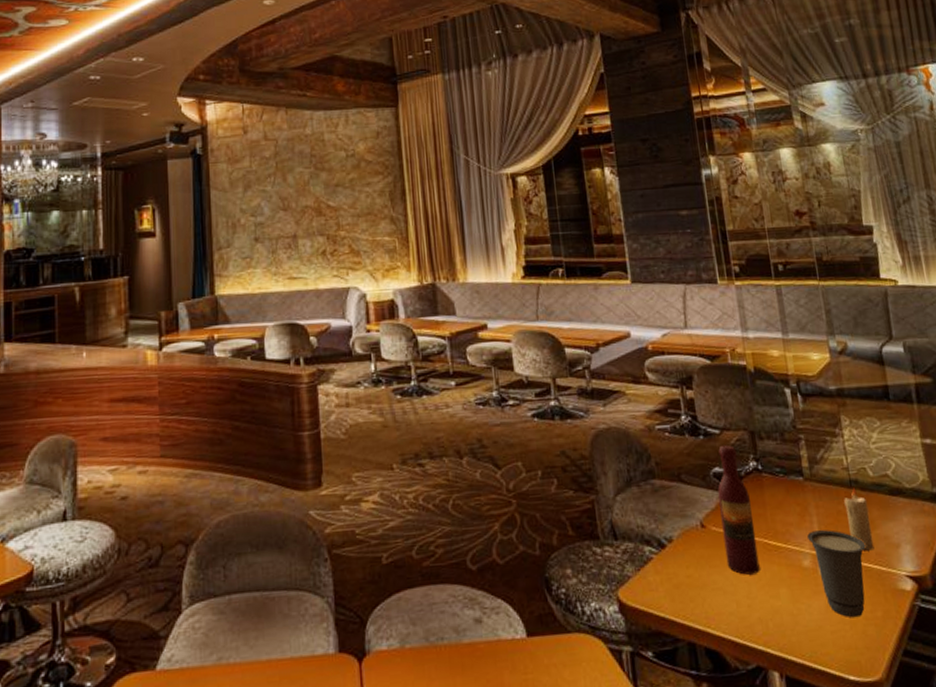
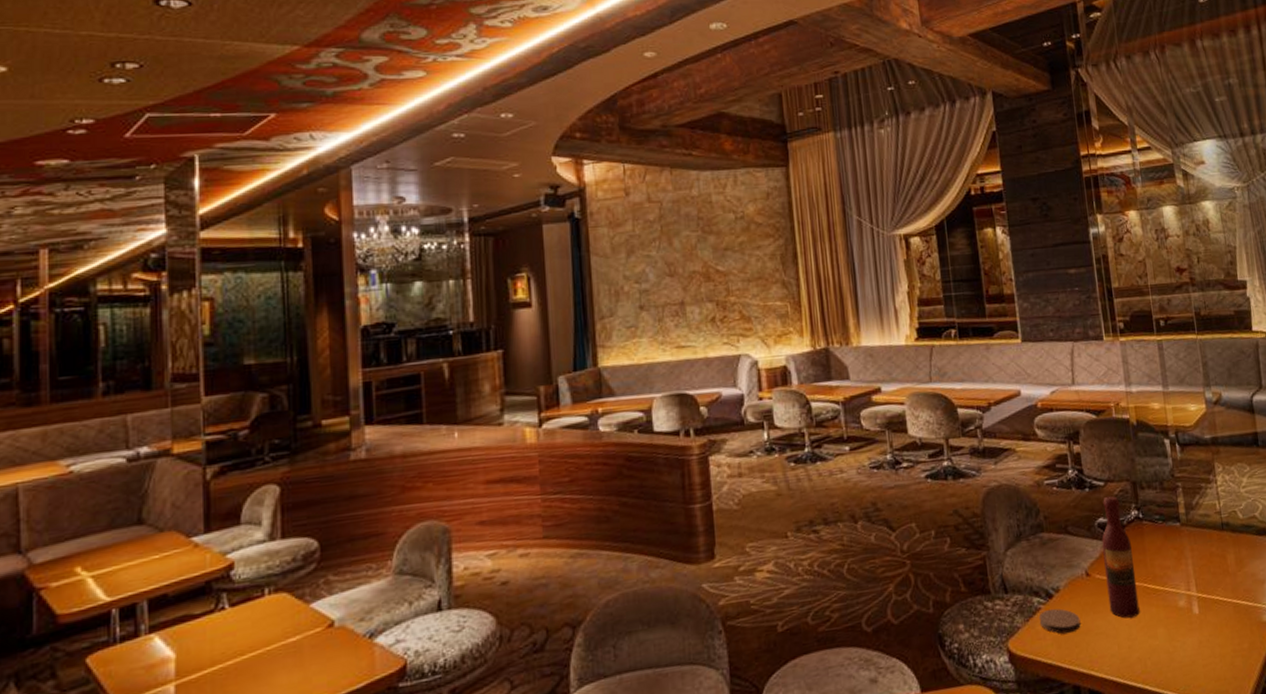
coaster: none [650,559,696,586] -> present [1038,608,1081,634]
cup: present [807,530,866,618] -> none [1183,570,1235,651]
candle: present [844,488,874,551] -> none [1216,530,1242,588]

